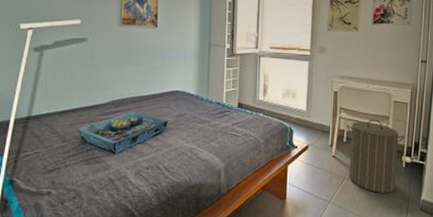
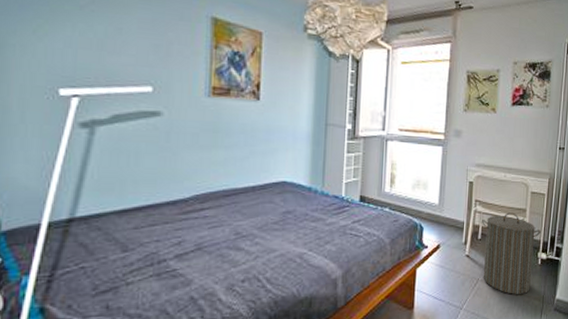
serving tray: present [77,111,168,154] -> none [144,208,272,265]

